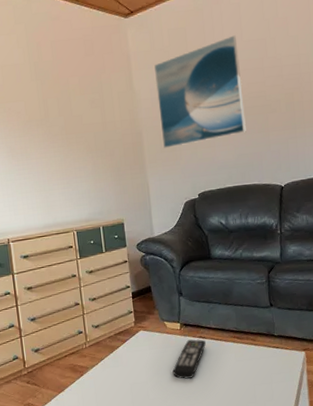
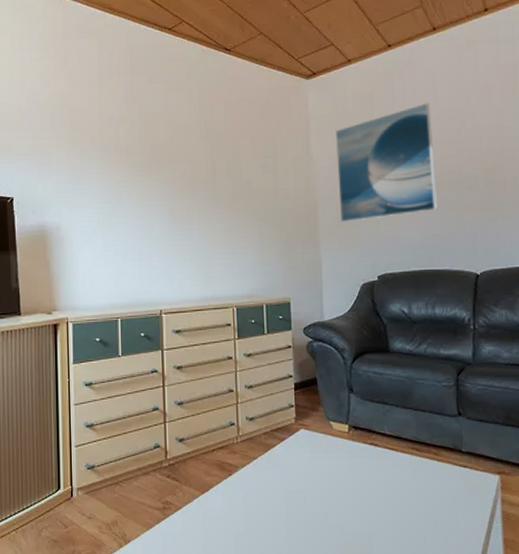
remote control: present [172,339,206,379] -> none [336,446,378,493]

